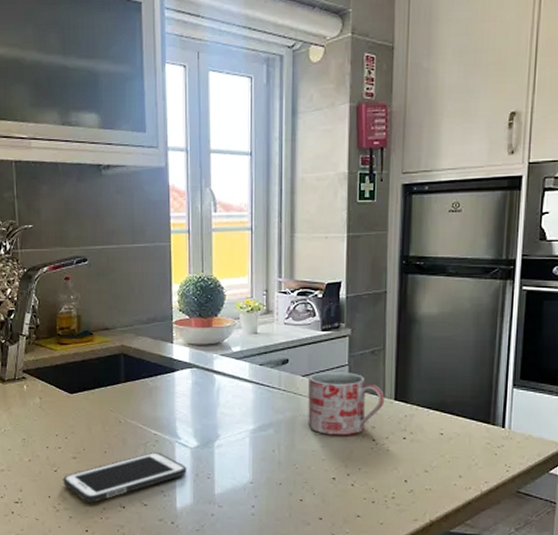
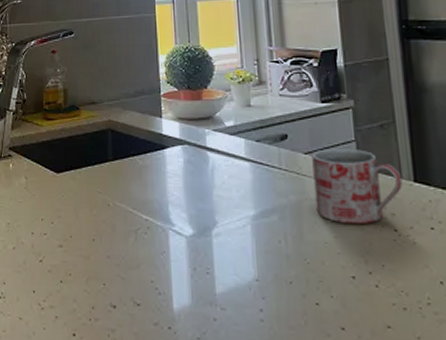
cell phone: present [63,451,187,503] -> none [49,240,183,300]

